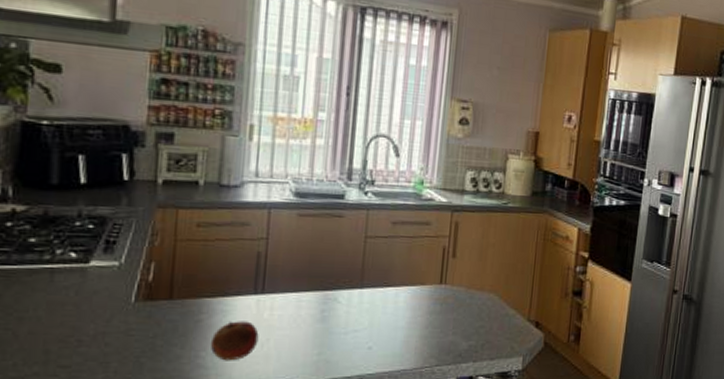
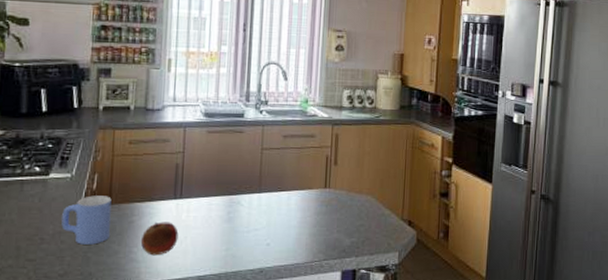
mug: none [106,288,173,348] -> present [61,195,112,245]

